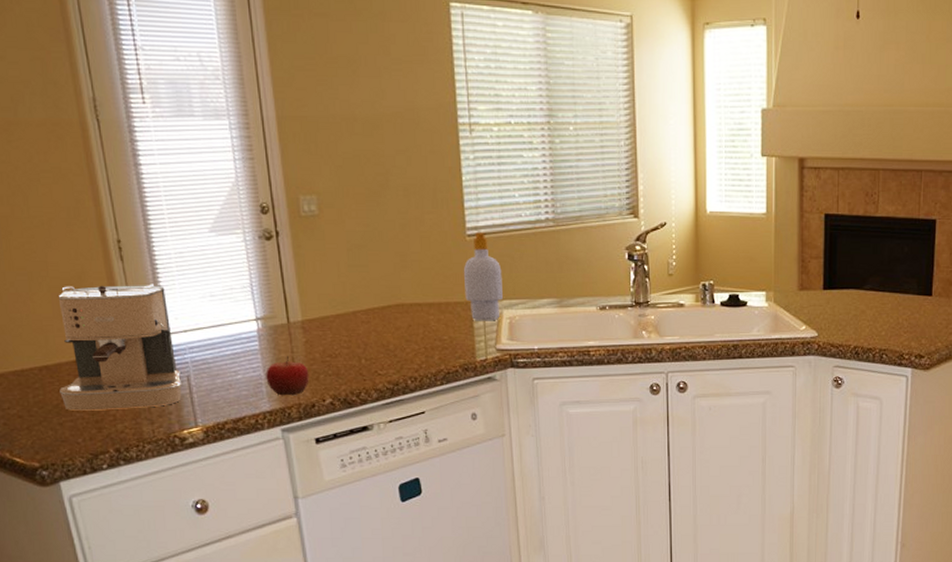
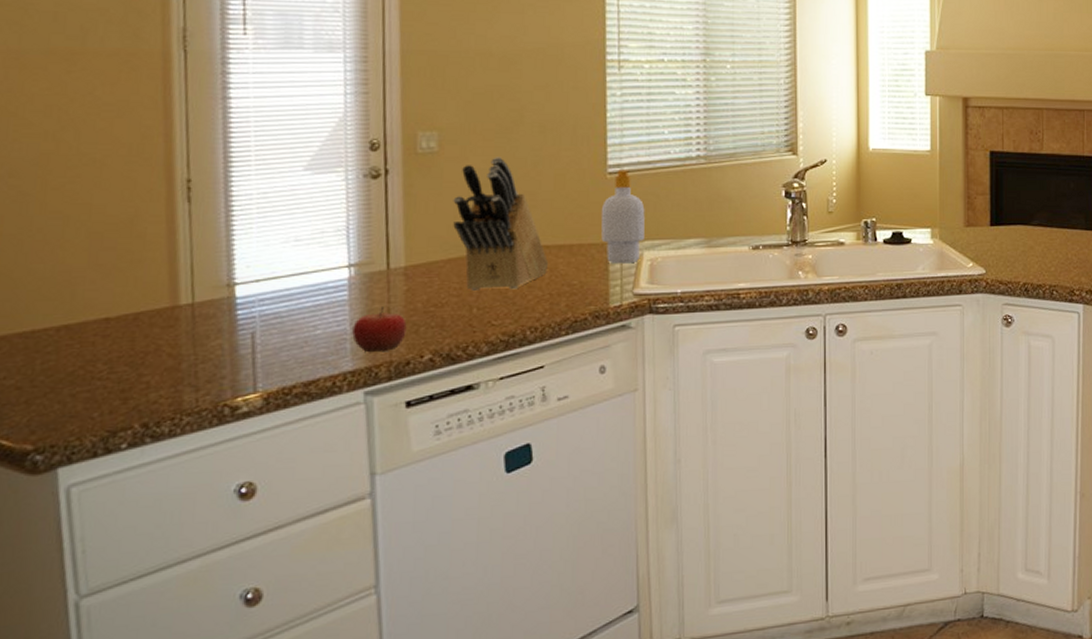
coffee maker: present [58,284,182,411] -> none [79,228,244,379]
knife block: none [335,219,421,343] -> present [453,157,548,290]

